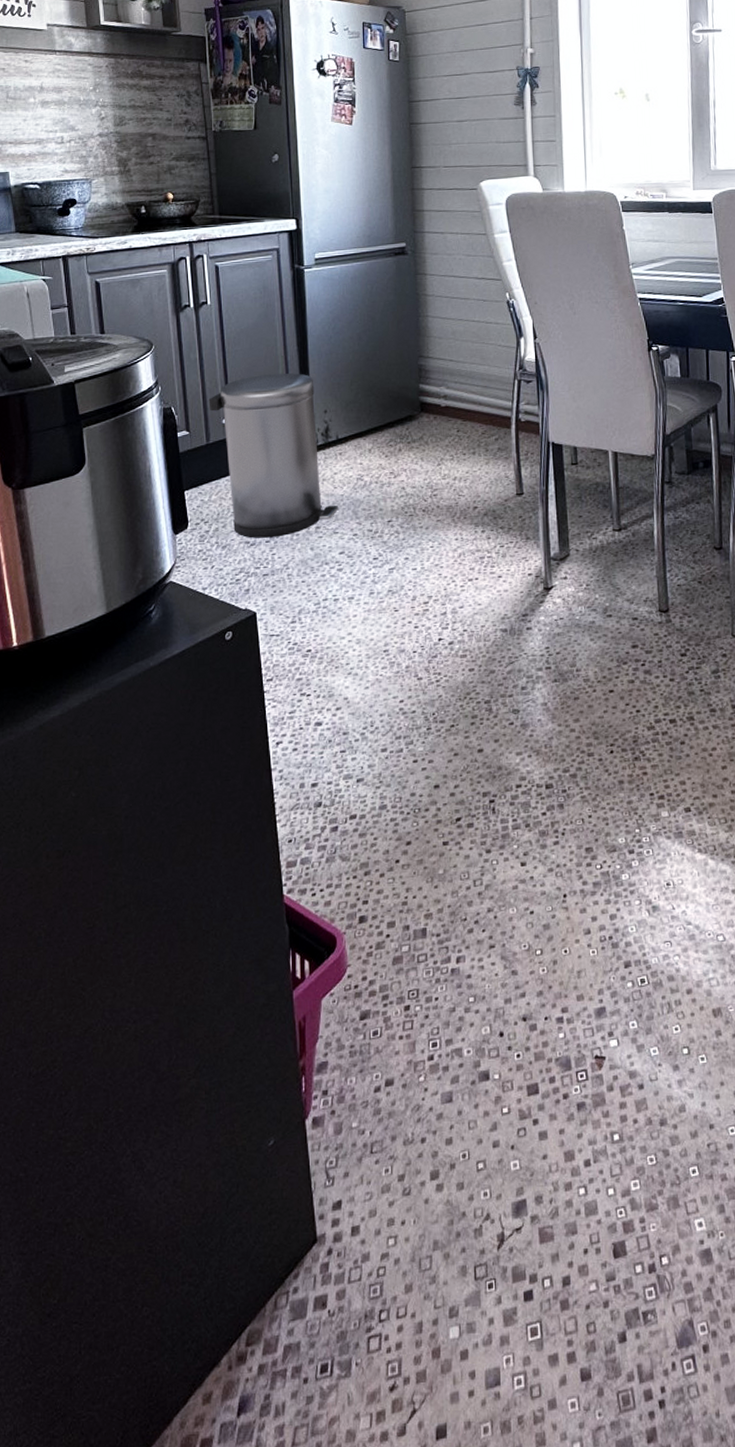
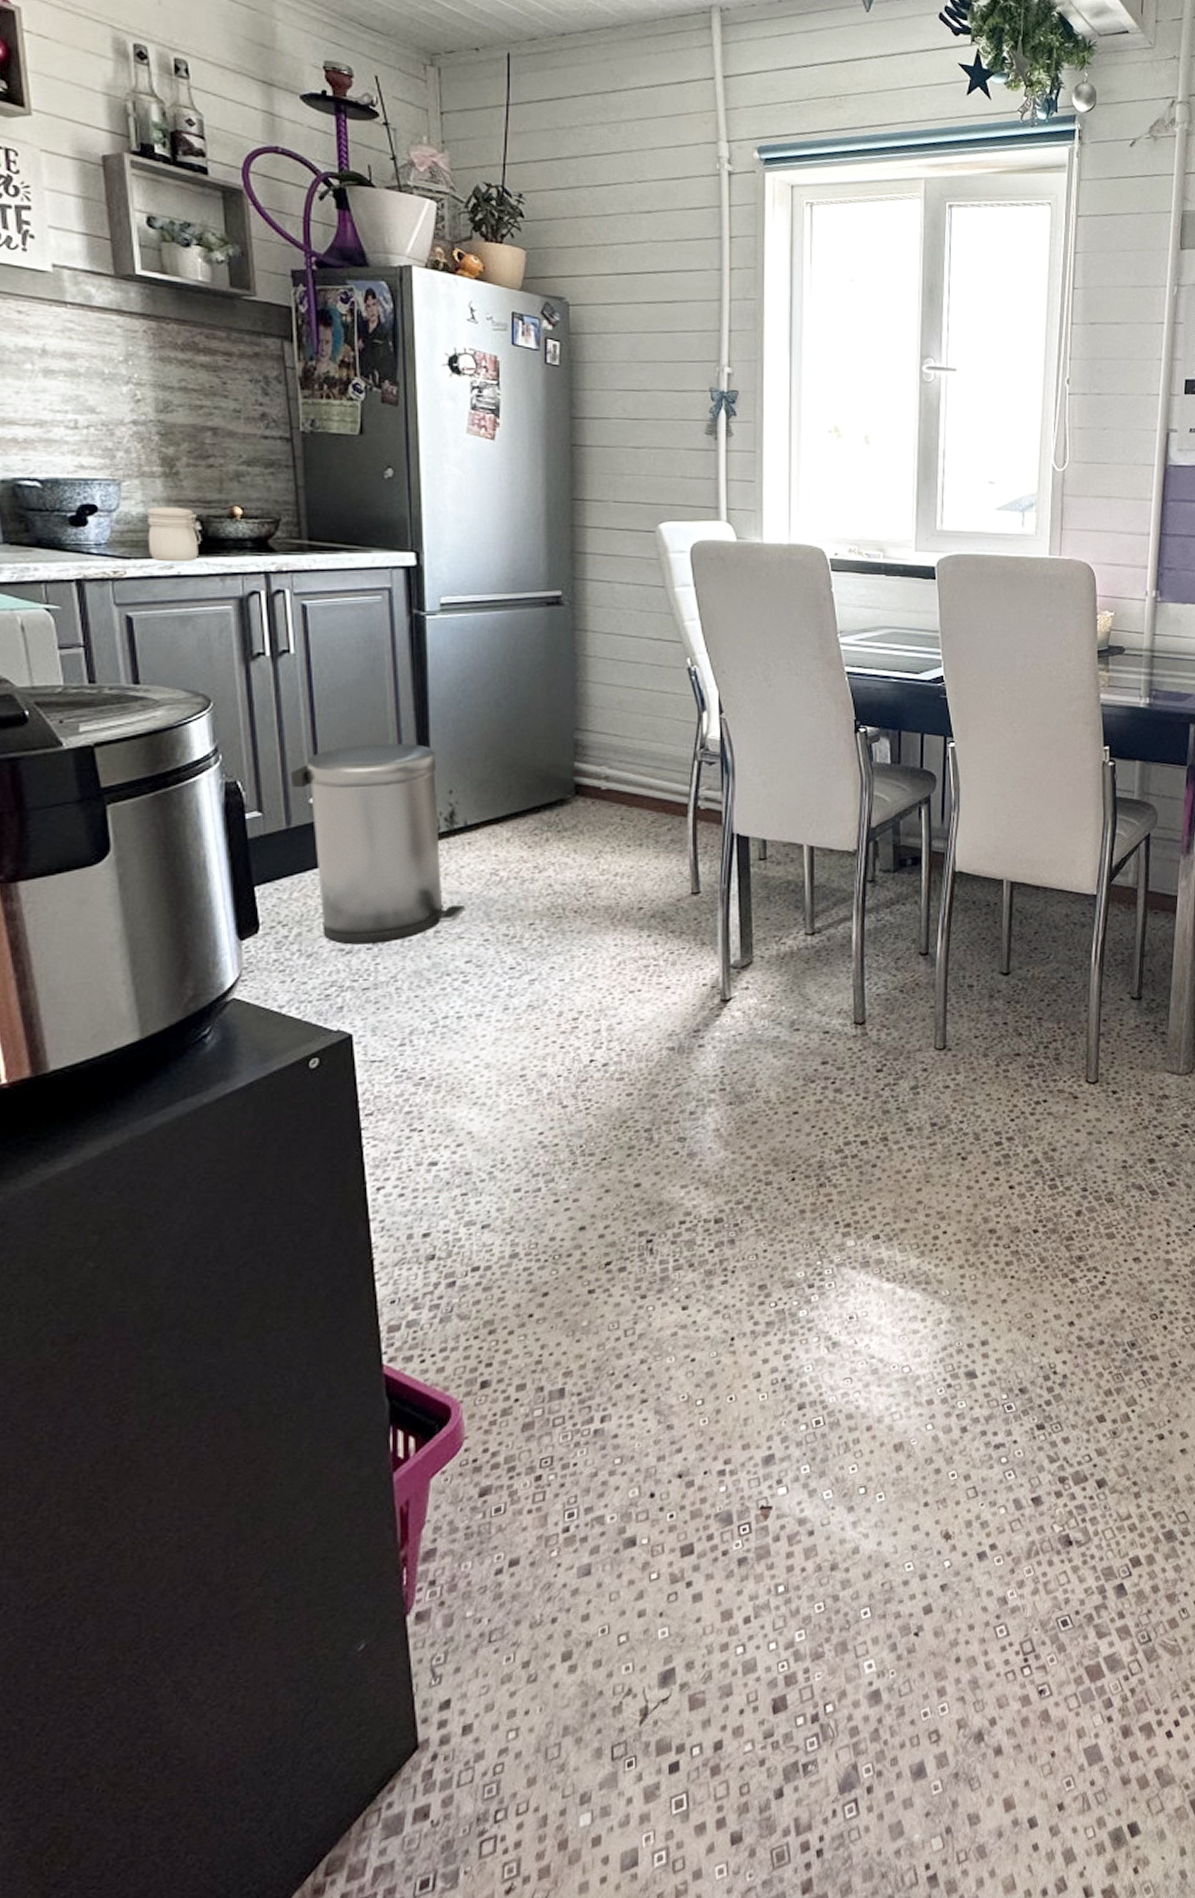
jar: none [109,196,146,239] -> present [148,506,202,563]

